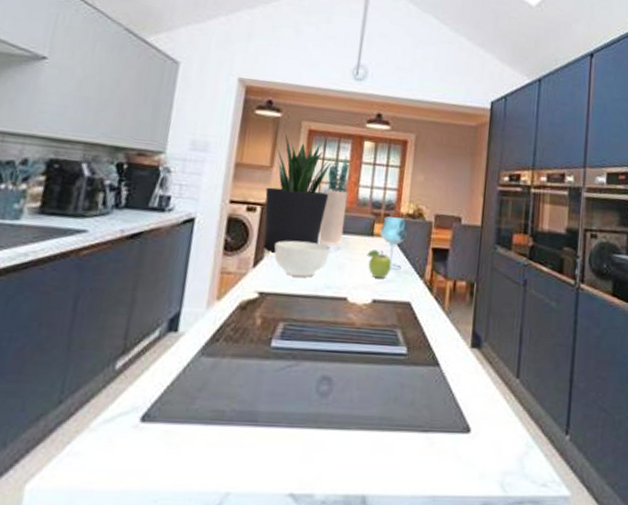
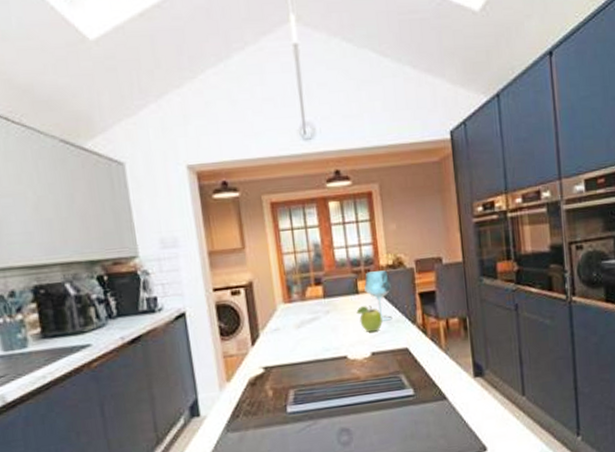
planter: present [263,134,332,253] -> none [242,212,307,330]
bowl: present [274,240,330,277] -> none [267,311,321,347]
vase: present [318,156,349,246] -> none [299,221,330,312]

